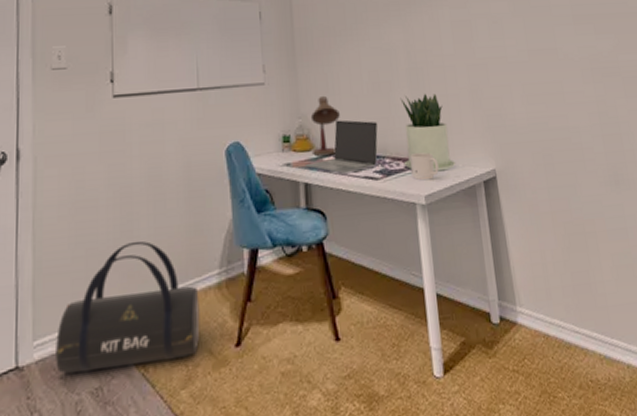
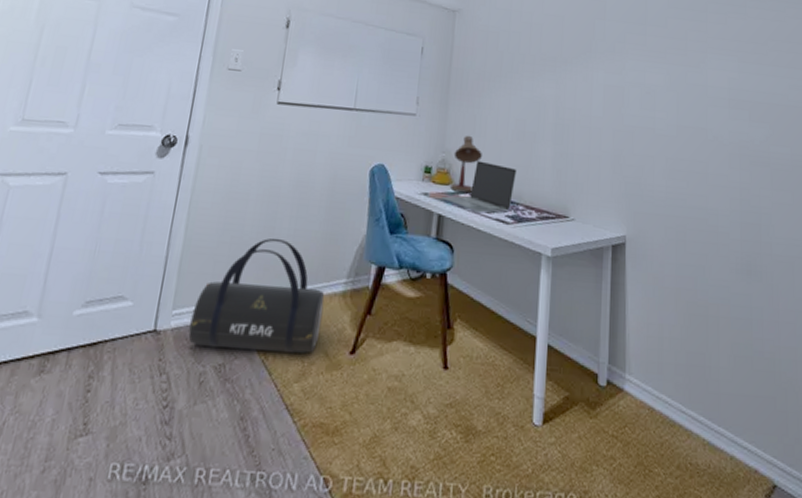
planter: present [400,93,456,172] -> none [536,149,588,228]
mug: present [410,152,439,181] -> none [542,205,570,234]

